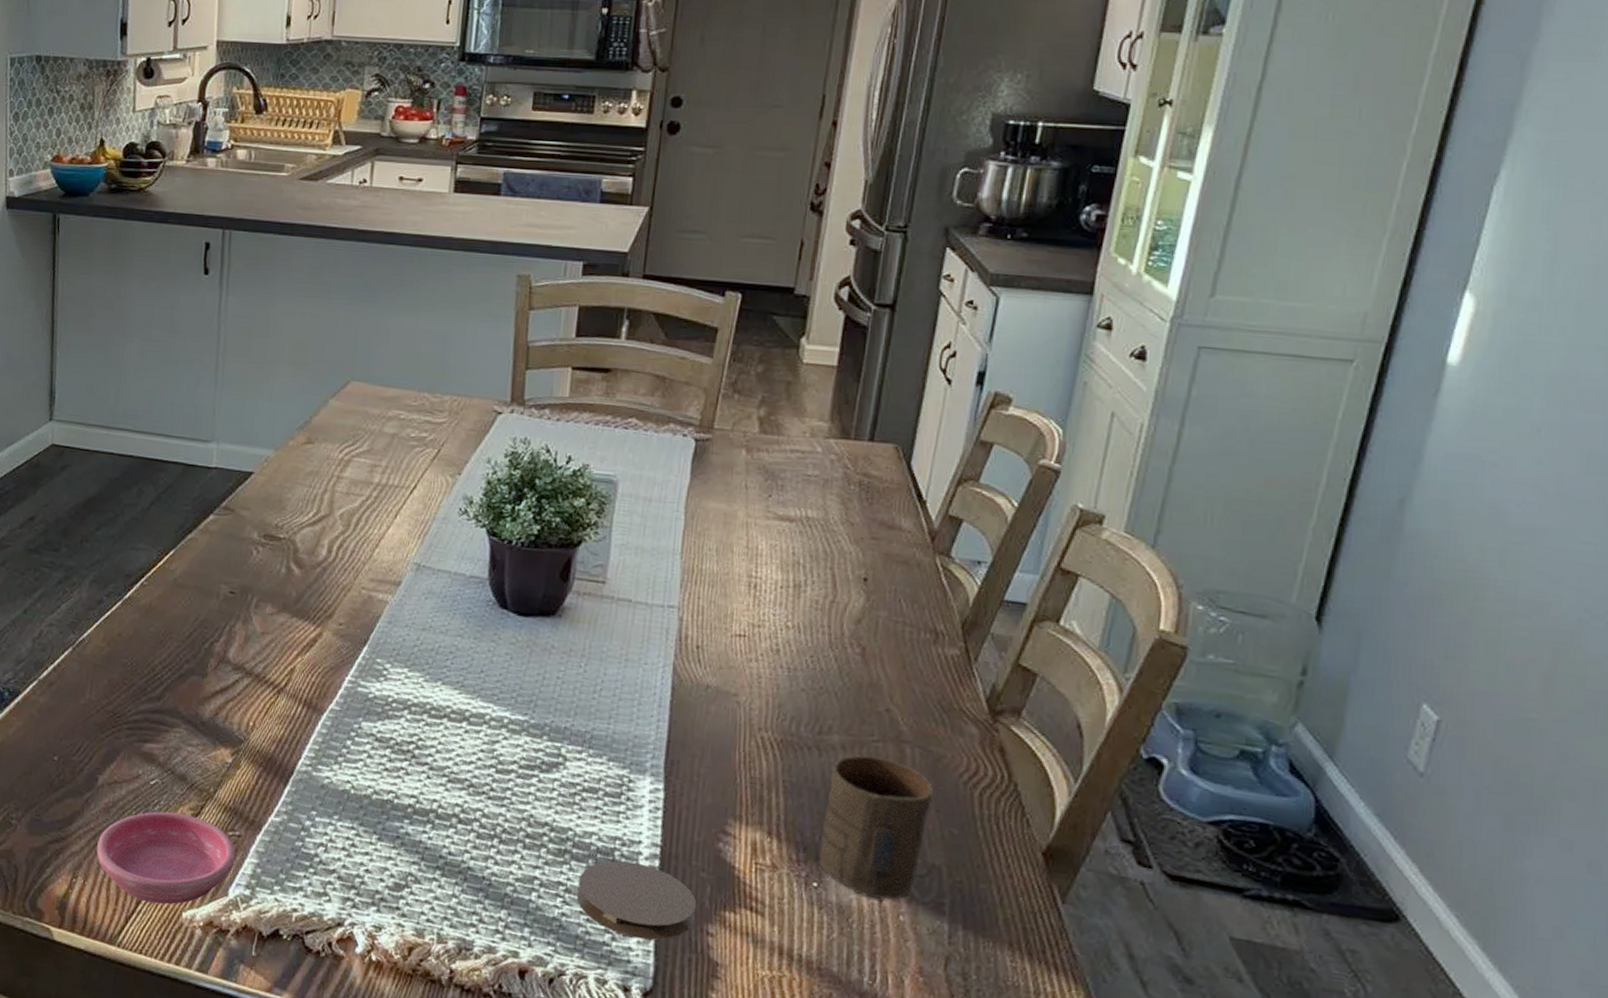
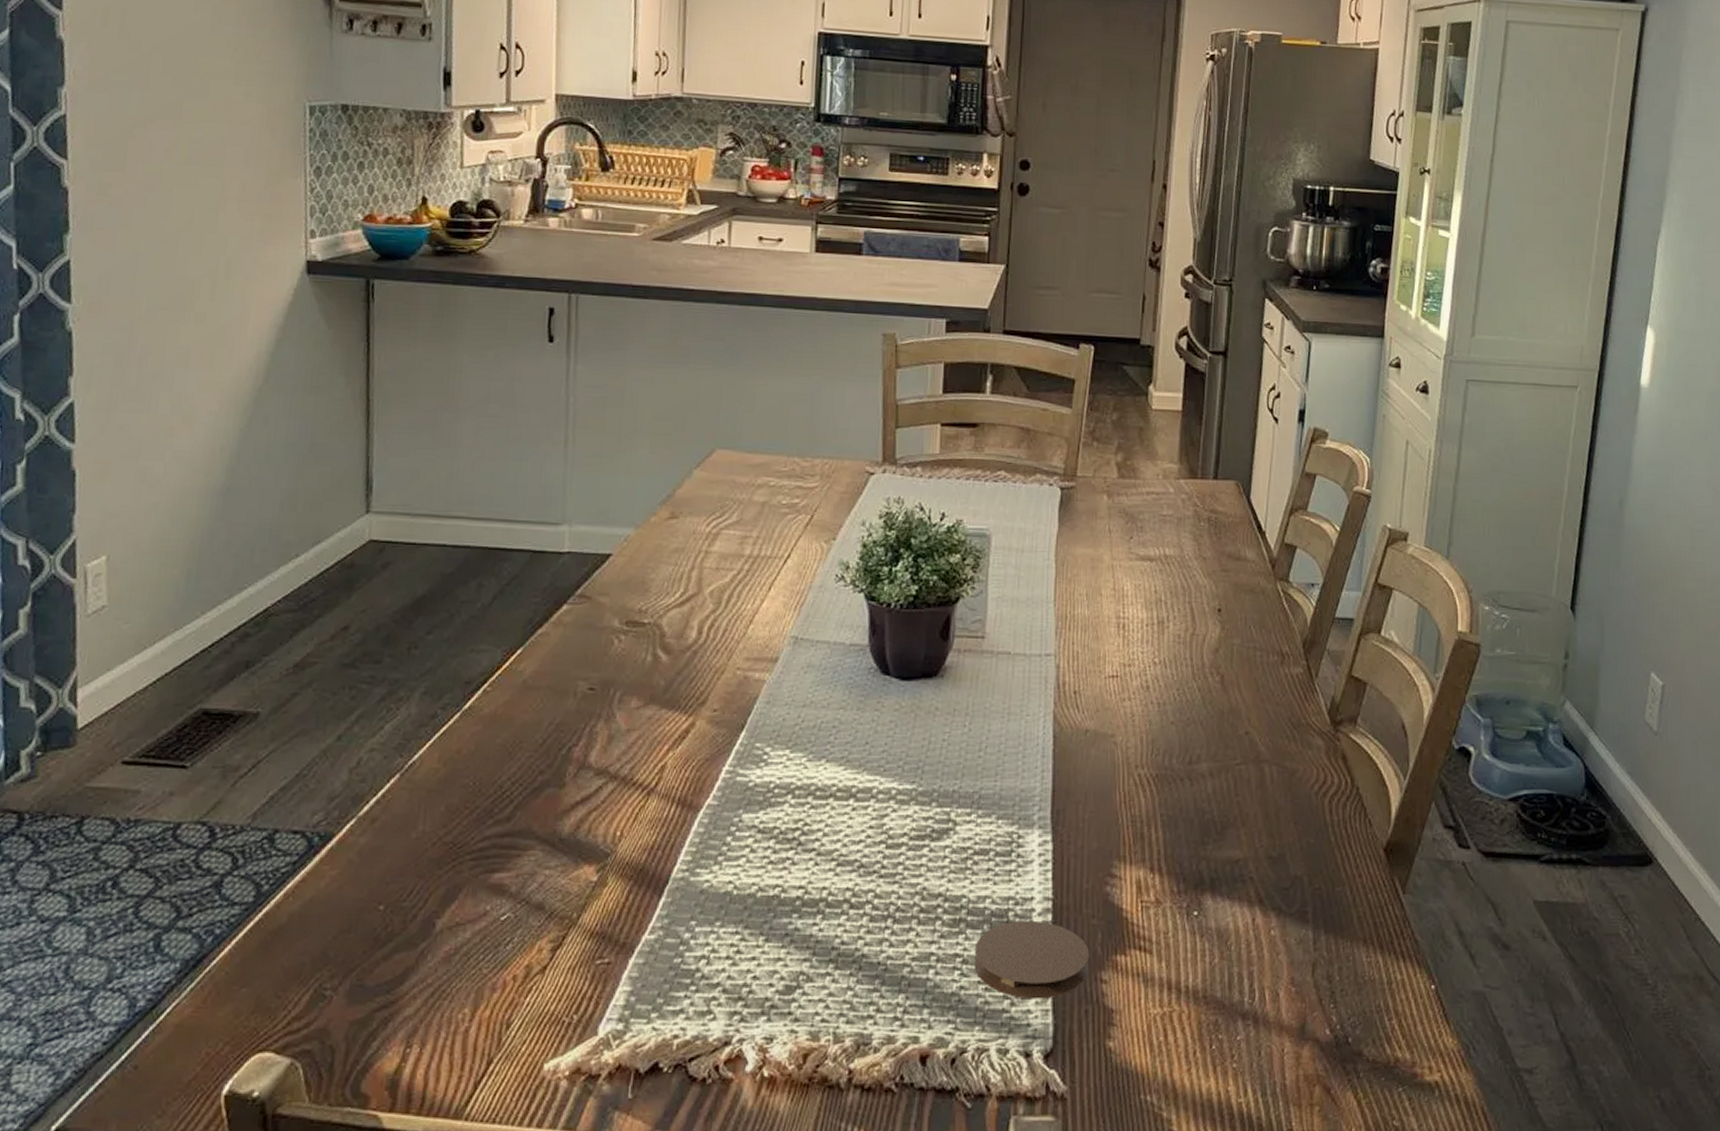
saucer: present [96,811,235,905] -> none [436,948,605,1060]
cup: present [818,755,934,899] -> none [1197,780,1291,917]

